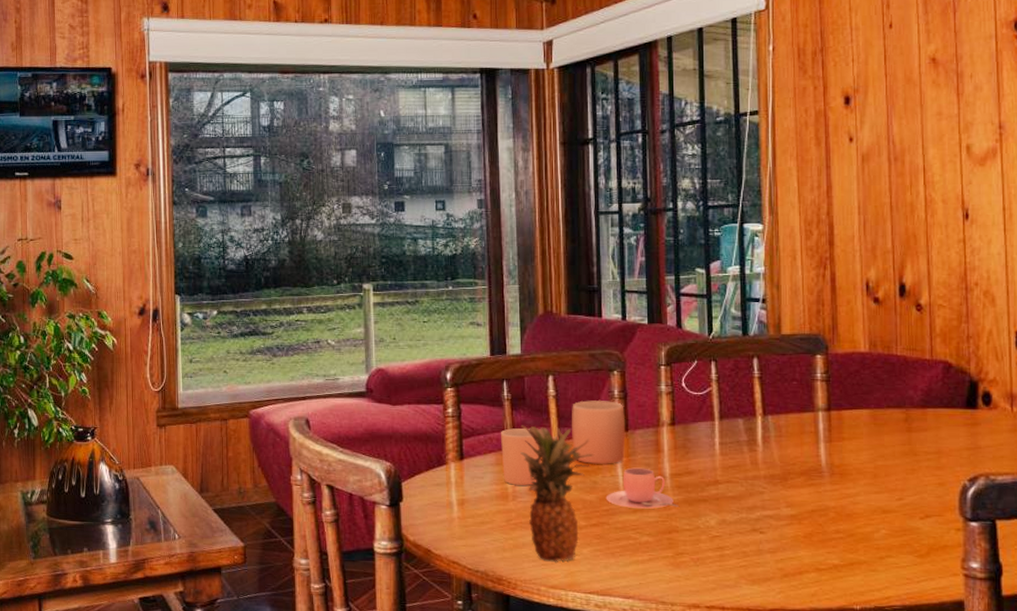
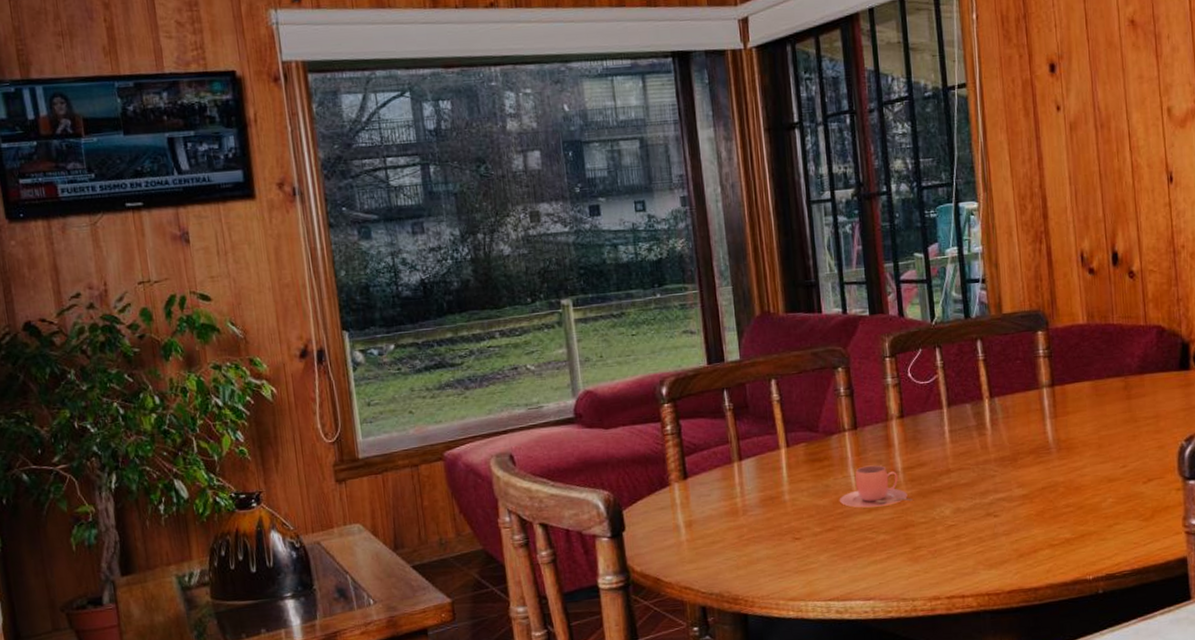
mug: present [500,428,541,486] -> none [724,438,770,499]
fruit: present [520,425,594,561] -> none [745,433,824,573]
mug: present [571,399,626,465] -> none [797,399,855,468]

